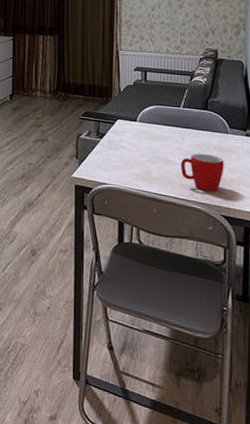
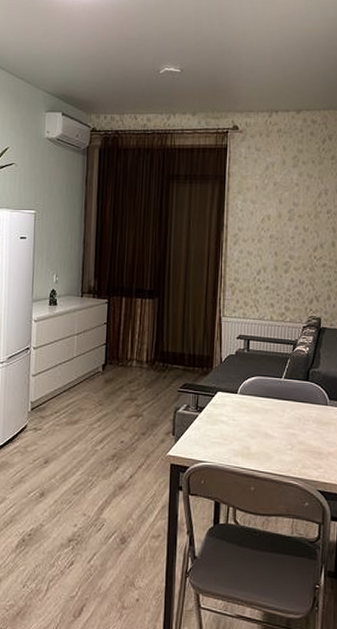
mug: present [180,153,224,191] -> none [279,426,322,466]

